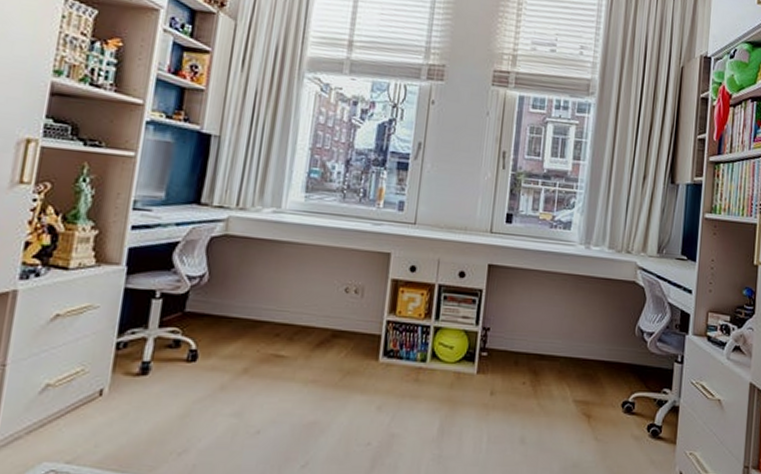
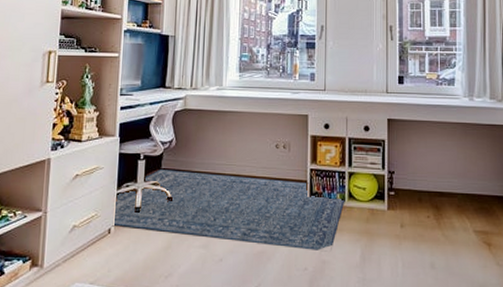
rug: none [109,312,427,423] -> present [114,169,345,252]

